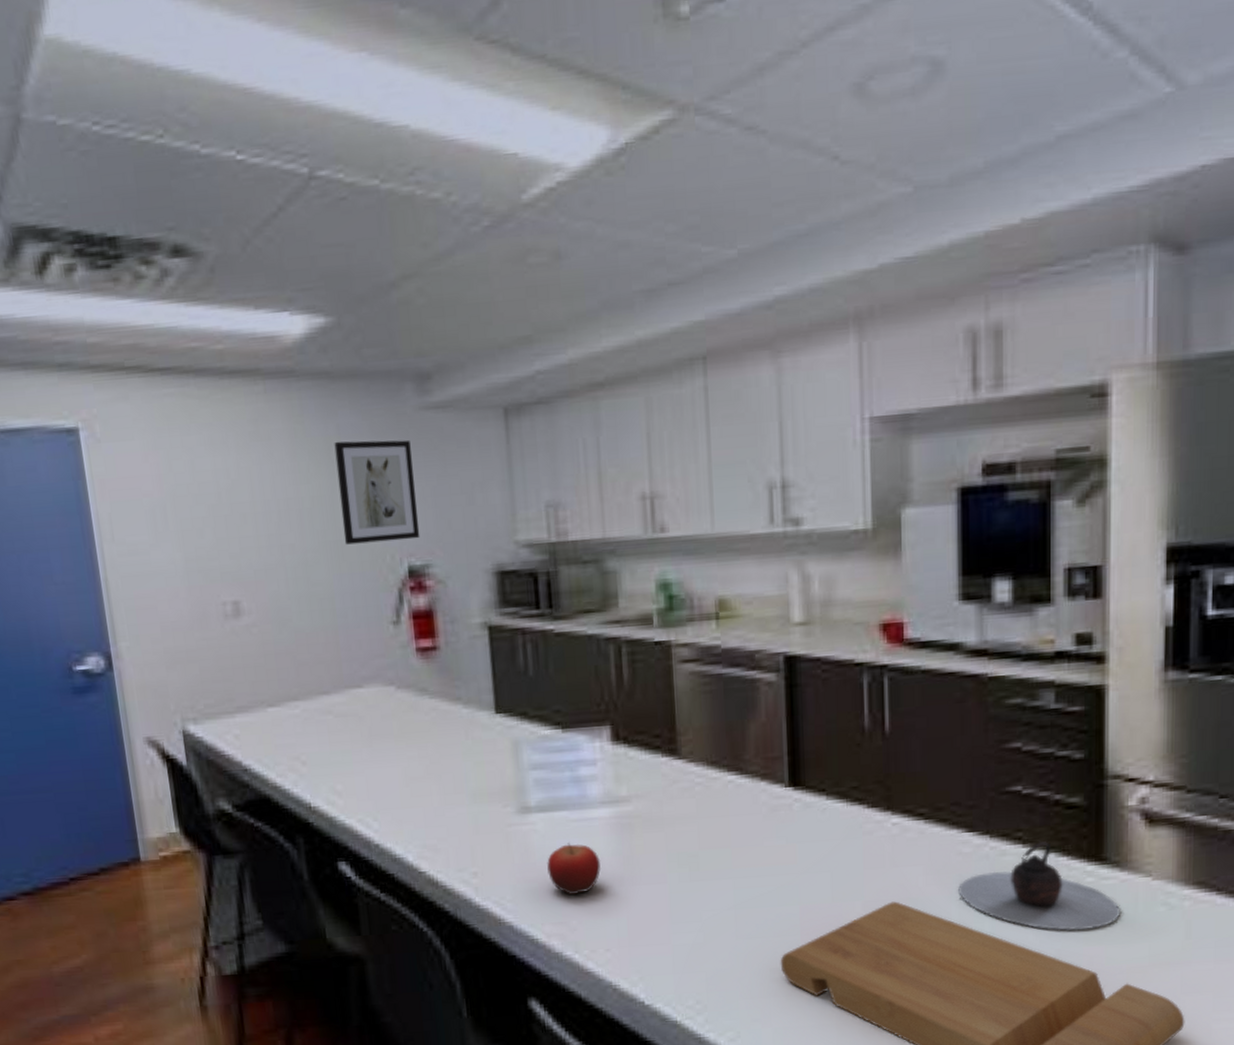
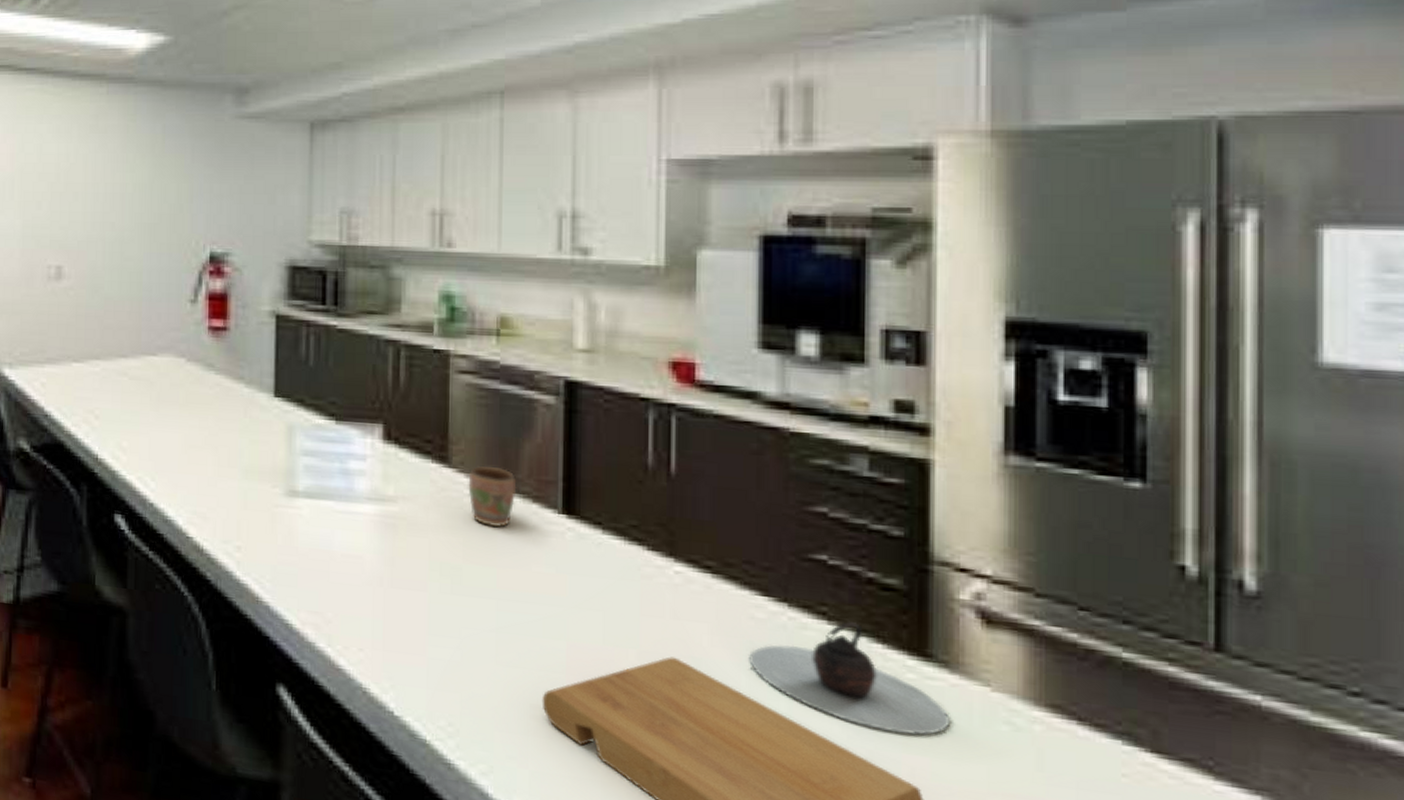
wall art: present [334,440,420,545] -> none [157,139,225,229]
fruit: present [547,843,601,895] -> none [309,533,361,586]
mug: none [698,751,746,811] -> present [468,465,517,528]

